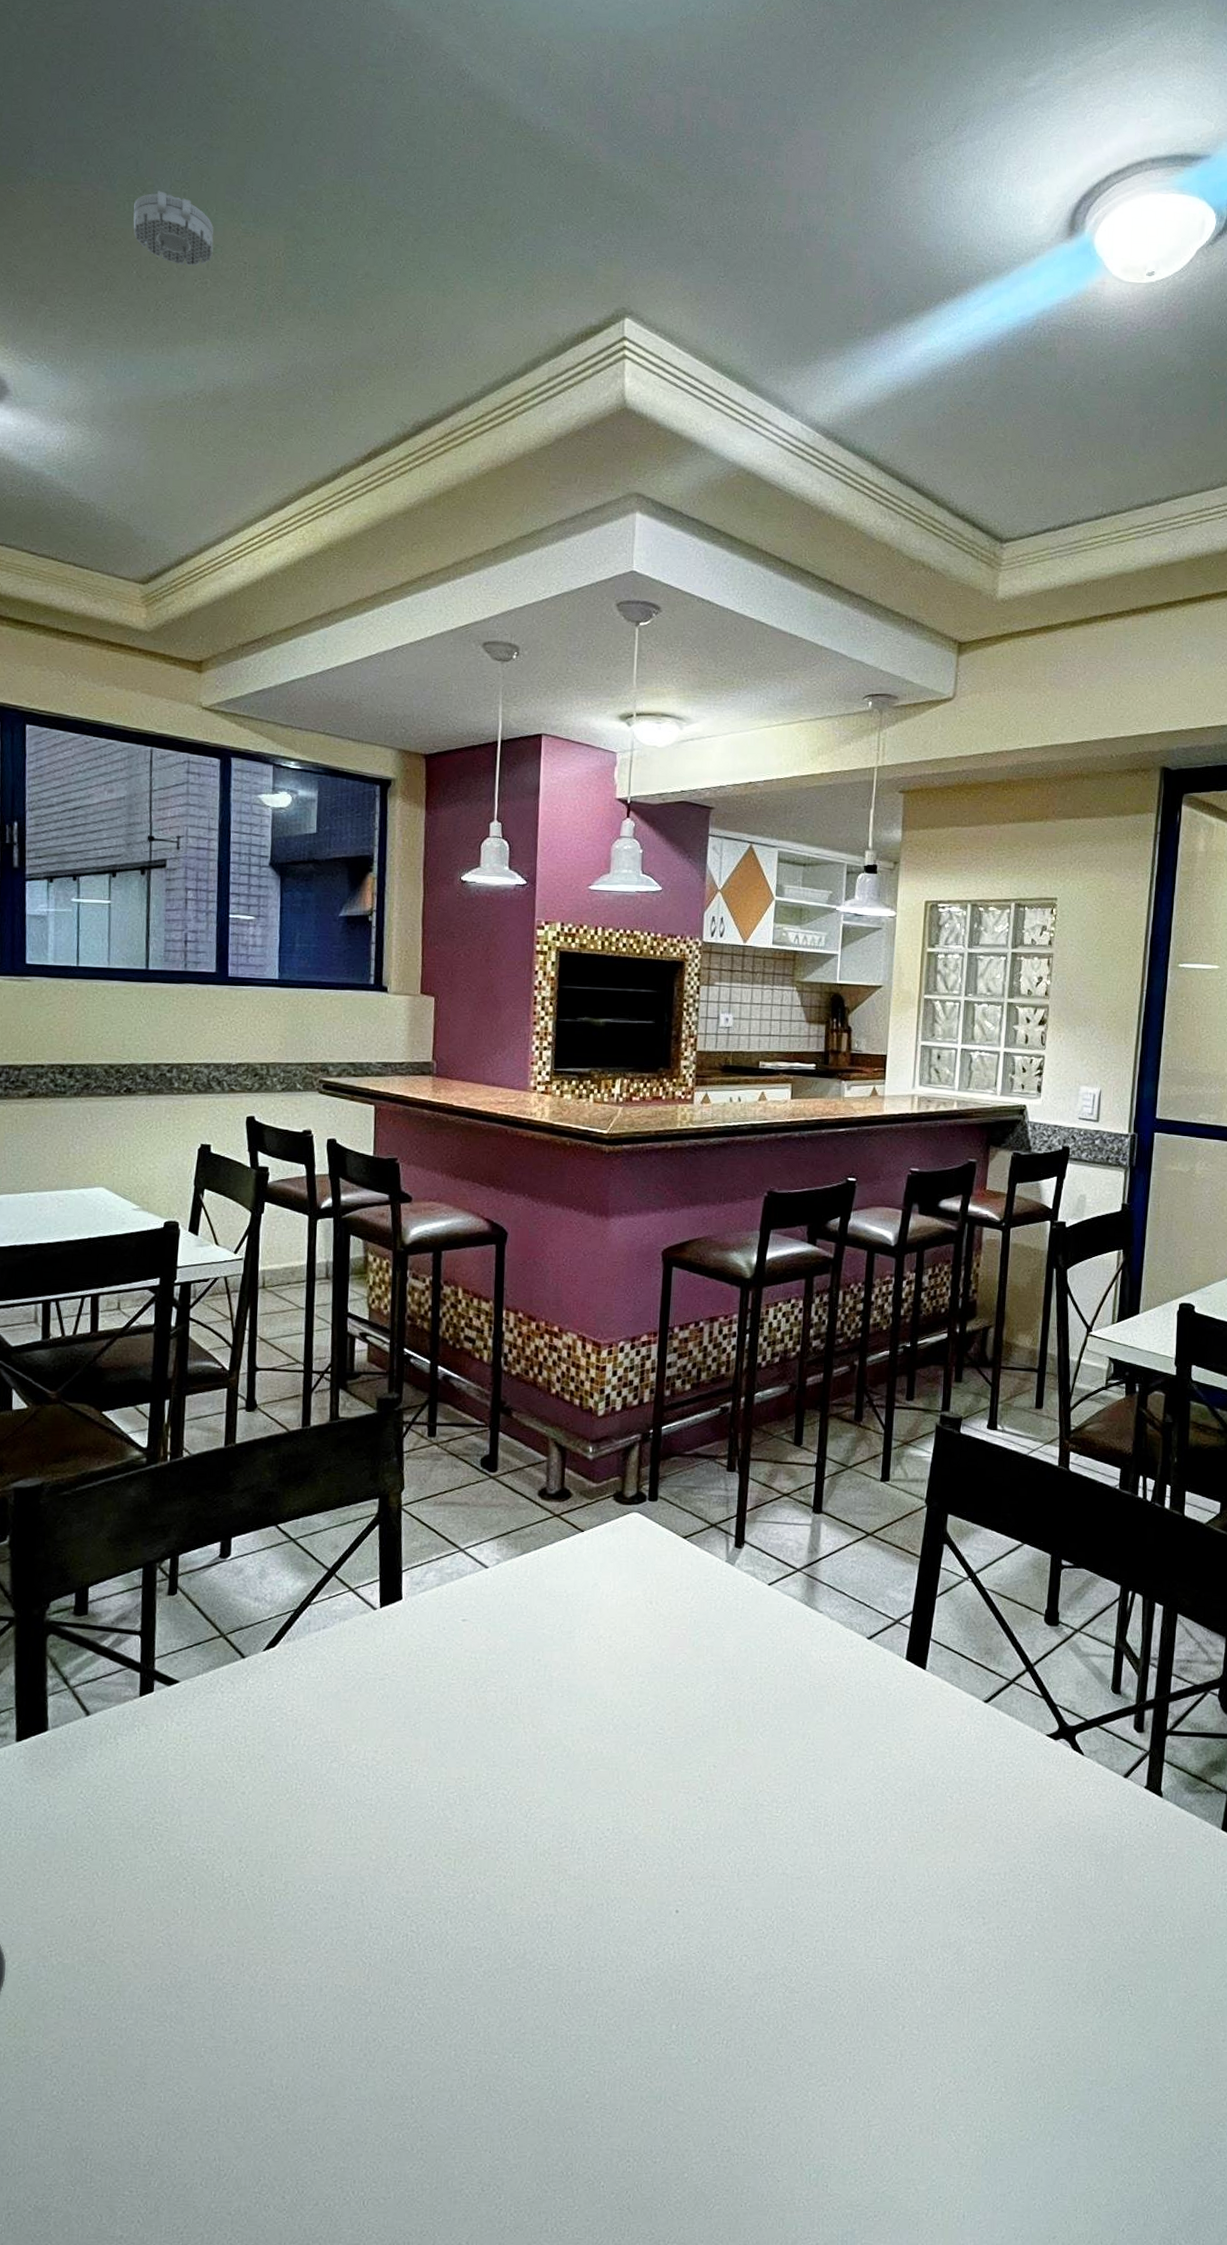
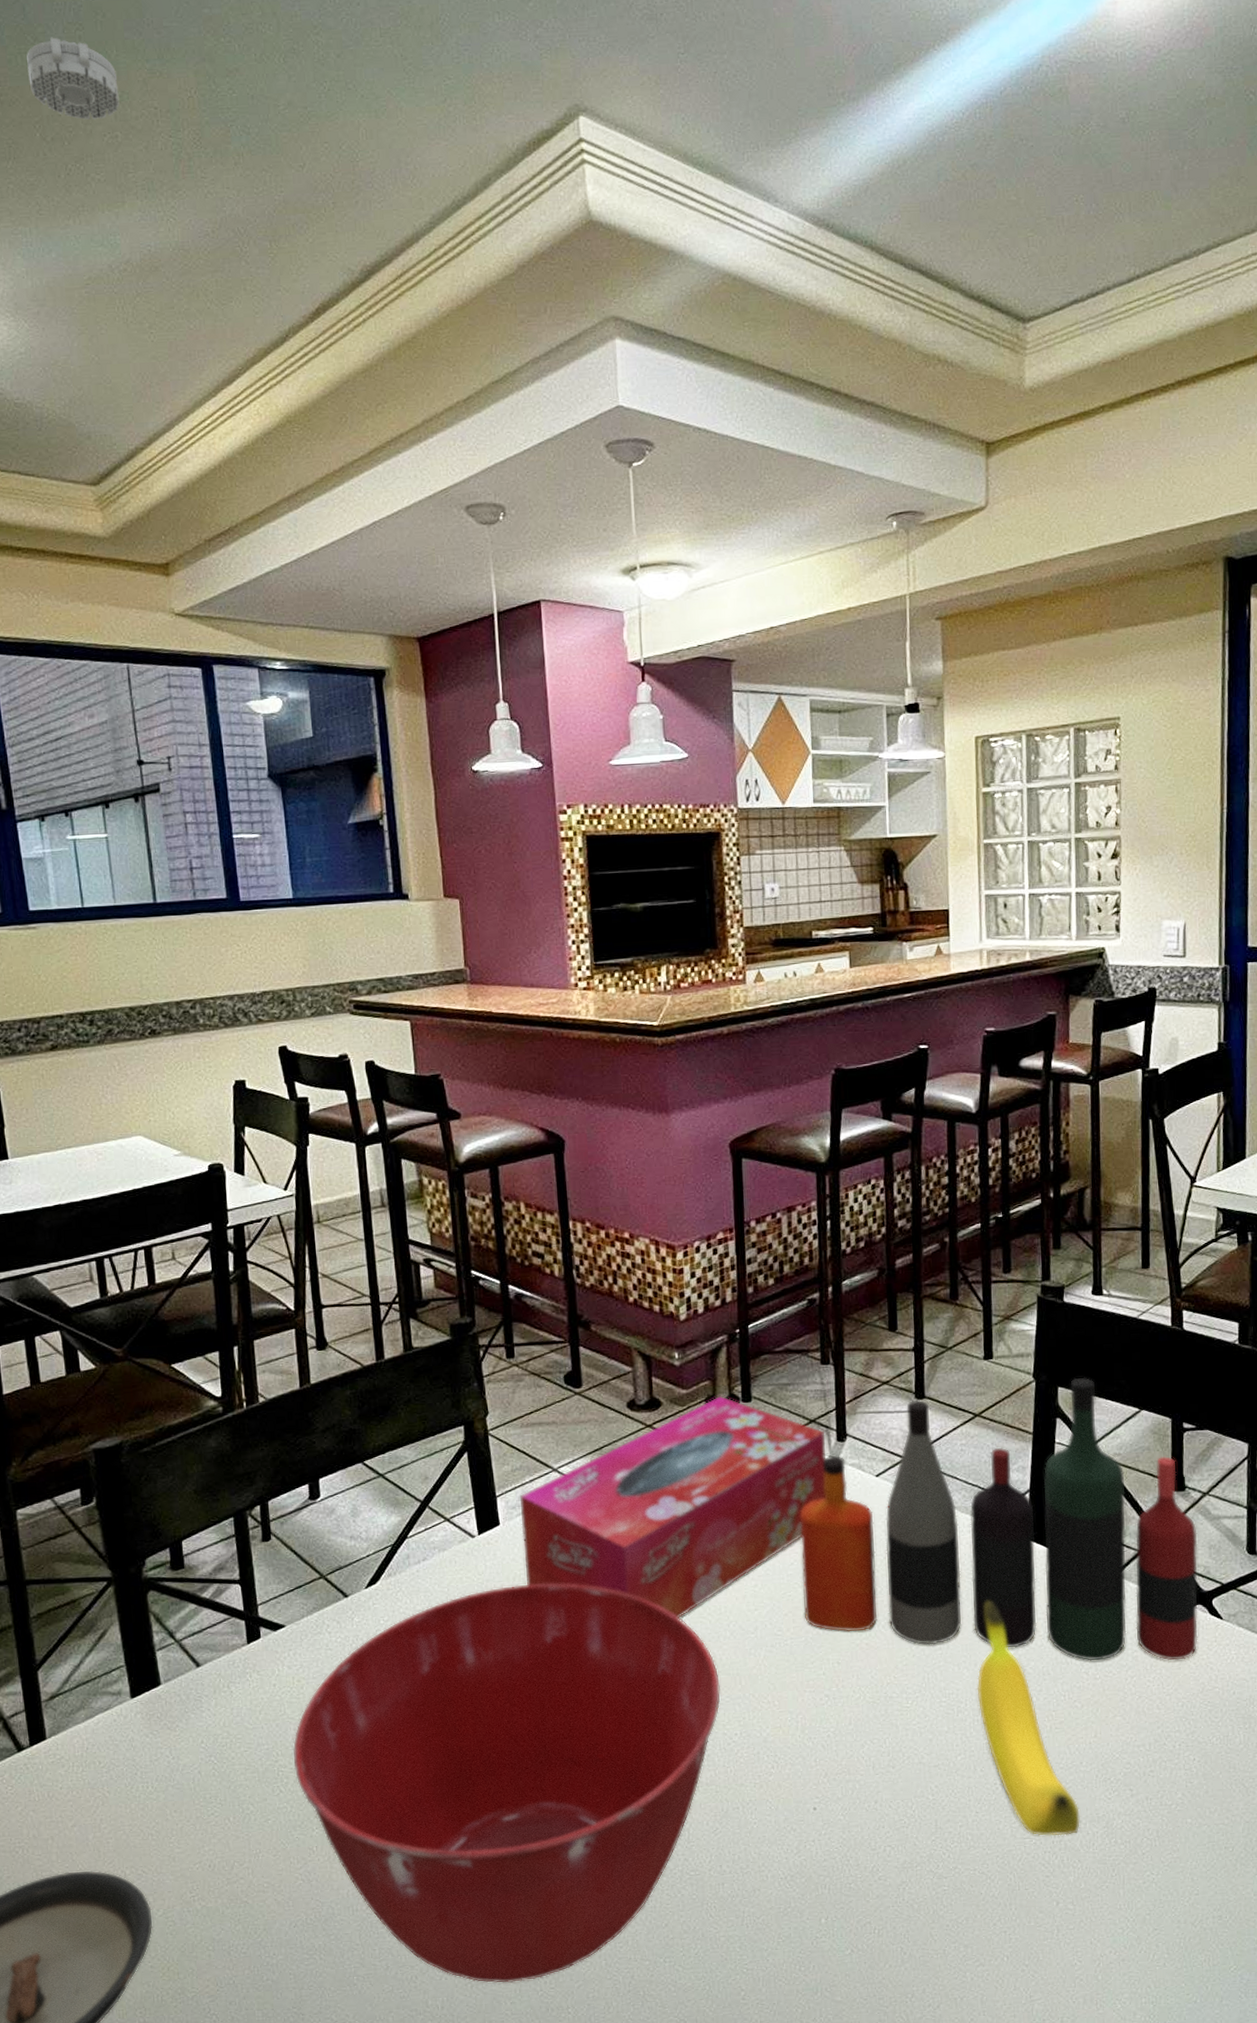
mixing bowl: none [169,1659,598,2067] -> present [293,1583,721,1983]
tissue box: none [422,1493,723,1708] -> present [520,1396,826,1618]
bottle collection: none [687,1506,1067,1792] -> present [800,1377,1198,1661]
banana: none [845,1716,933,1959] -> present [977,1600,1080,1836]

